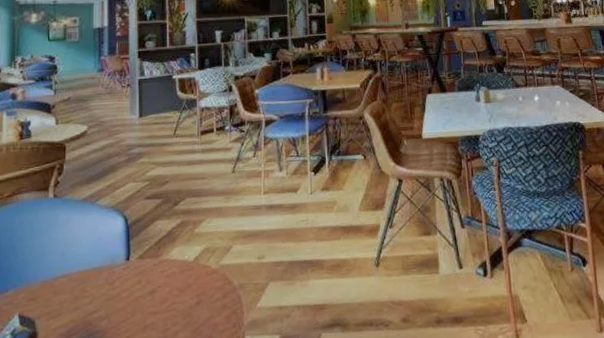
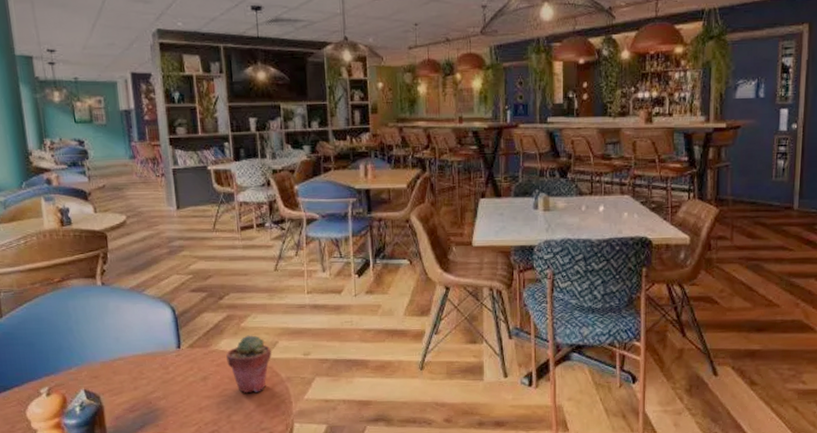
potted succulent: none [177,240,226,305] -> present [226,335,273,393]

